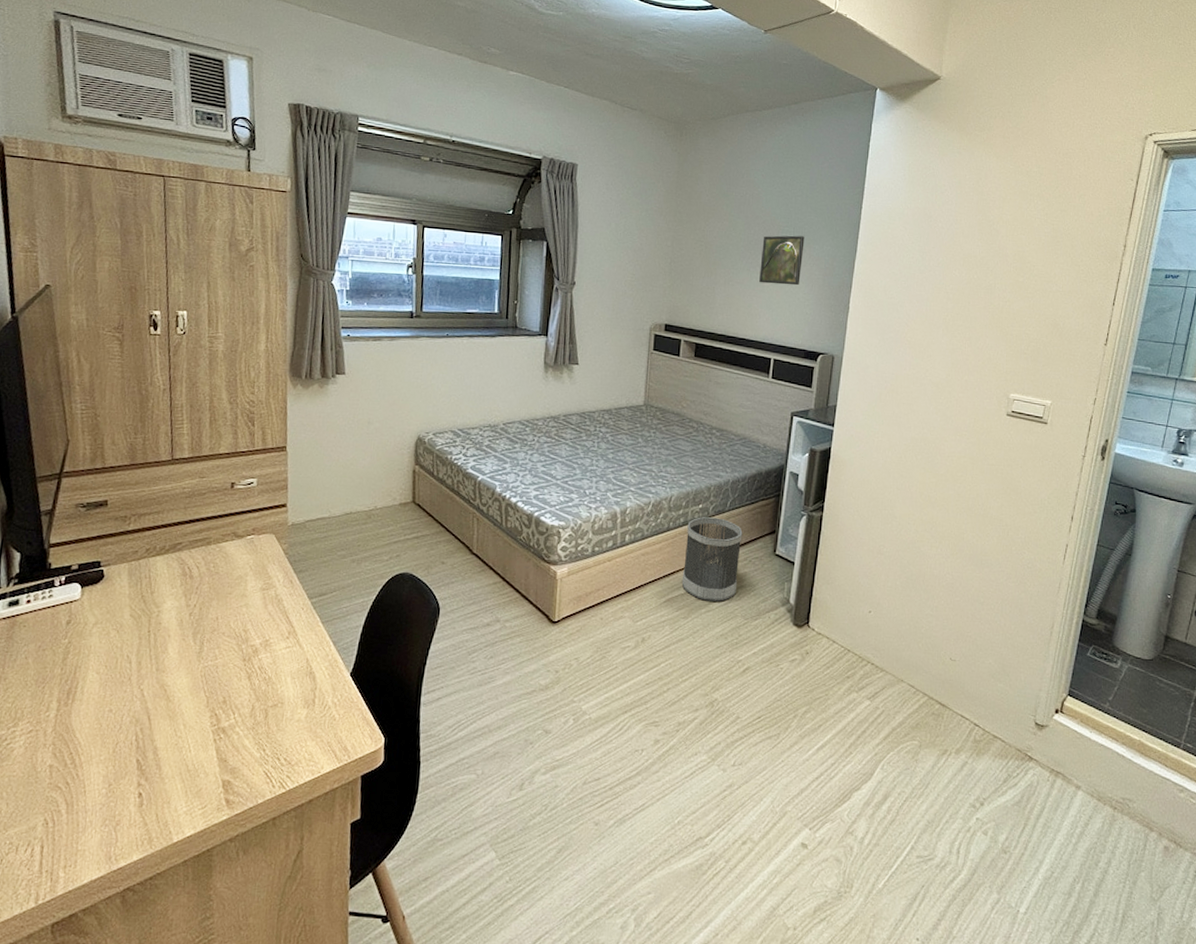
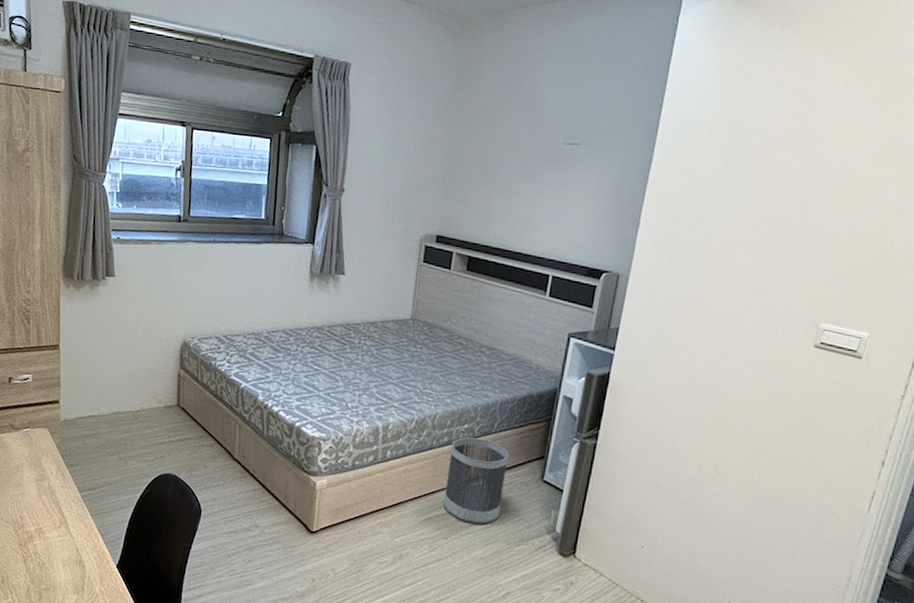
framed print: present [759,235,805,286] -> none [541,142,594,197]

